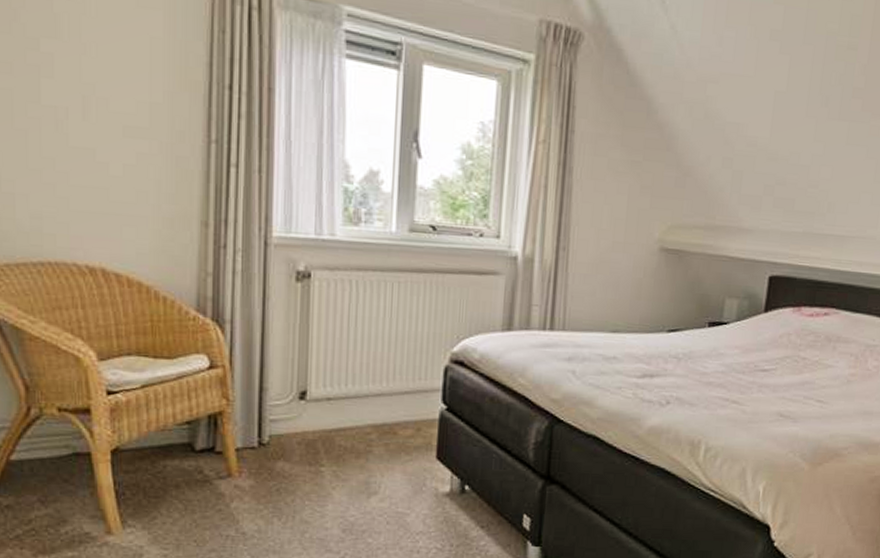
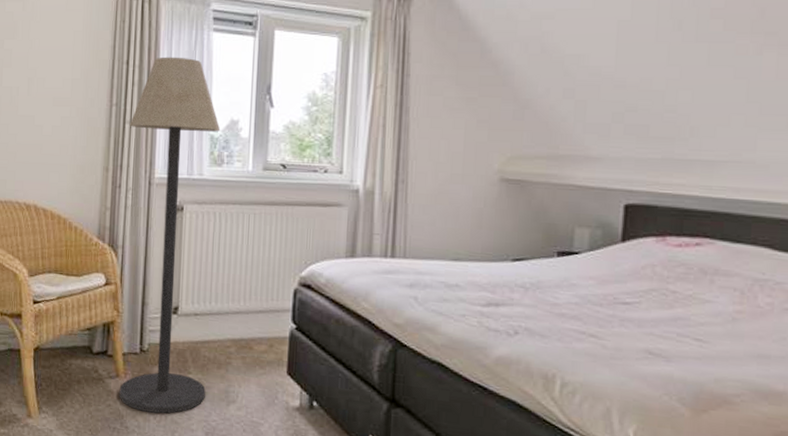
floor lamp: none [232,84,357,514] -> present [119,56,221,414]

